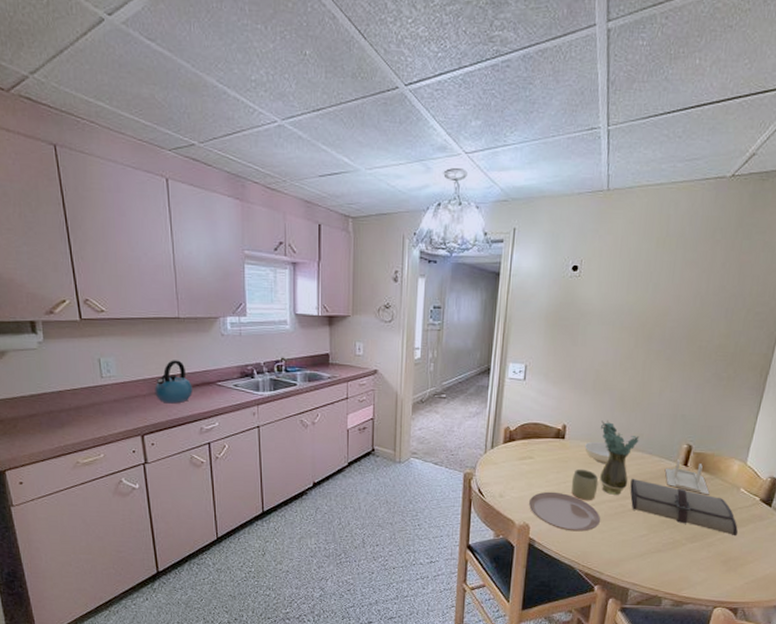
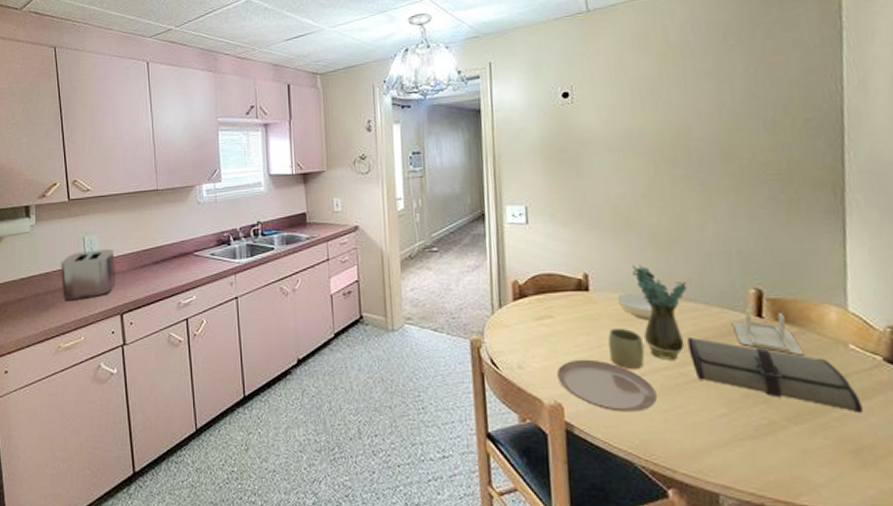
toaster: none [75,372,135,420] -> present [61,249,116,302]
kettle: present [155,360,193,404] -> none [134,232,170,279]

